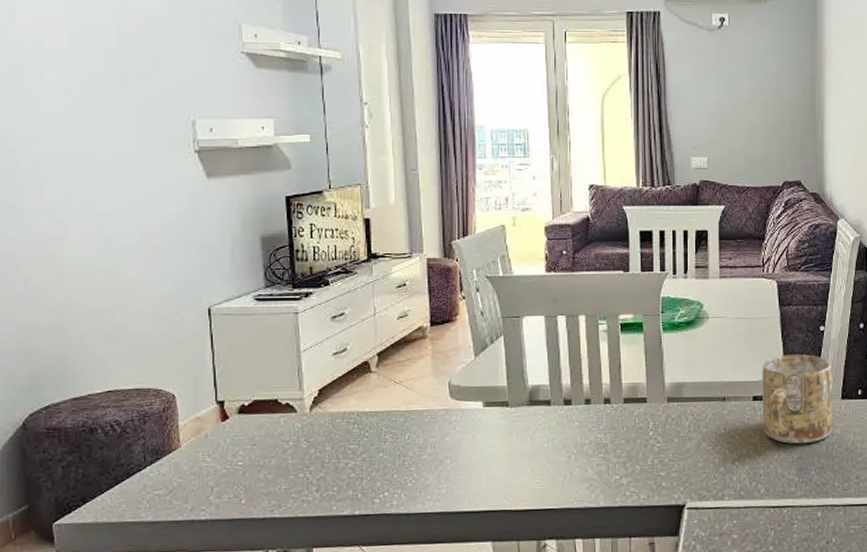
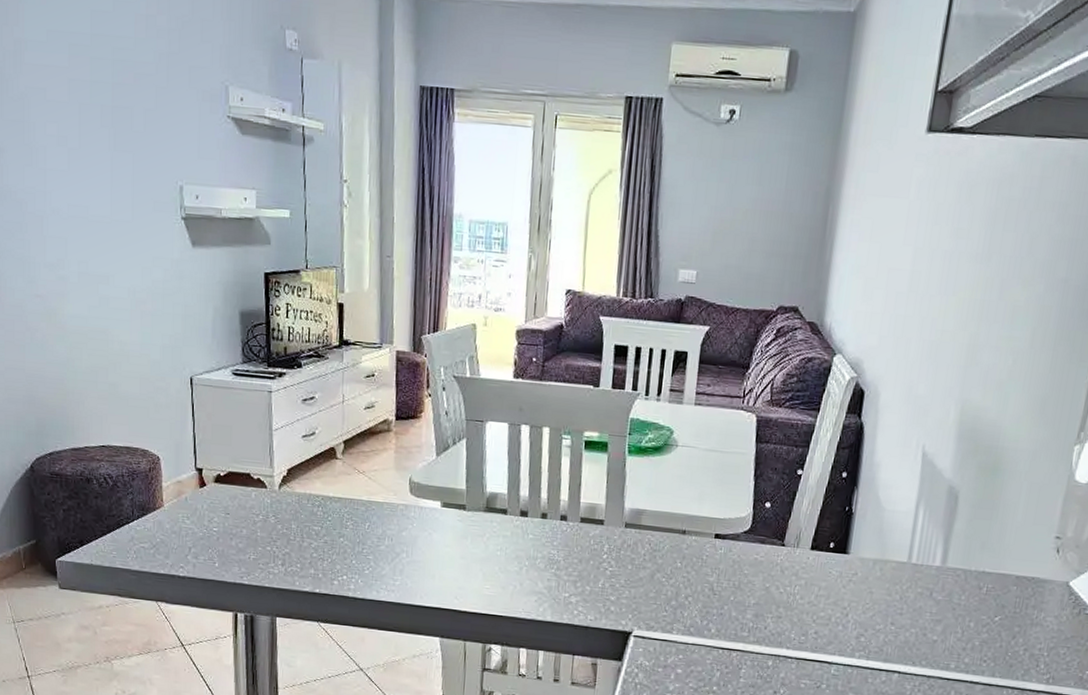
mug: present [762,354,833,444] -> none [722,495,805,590]

